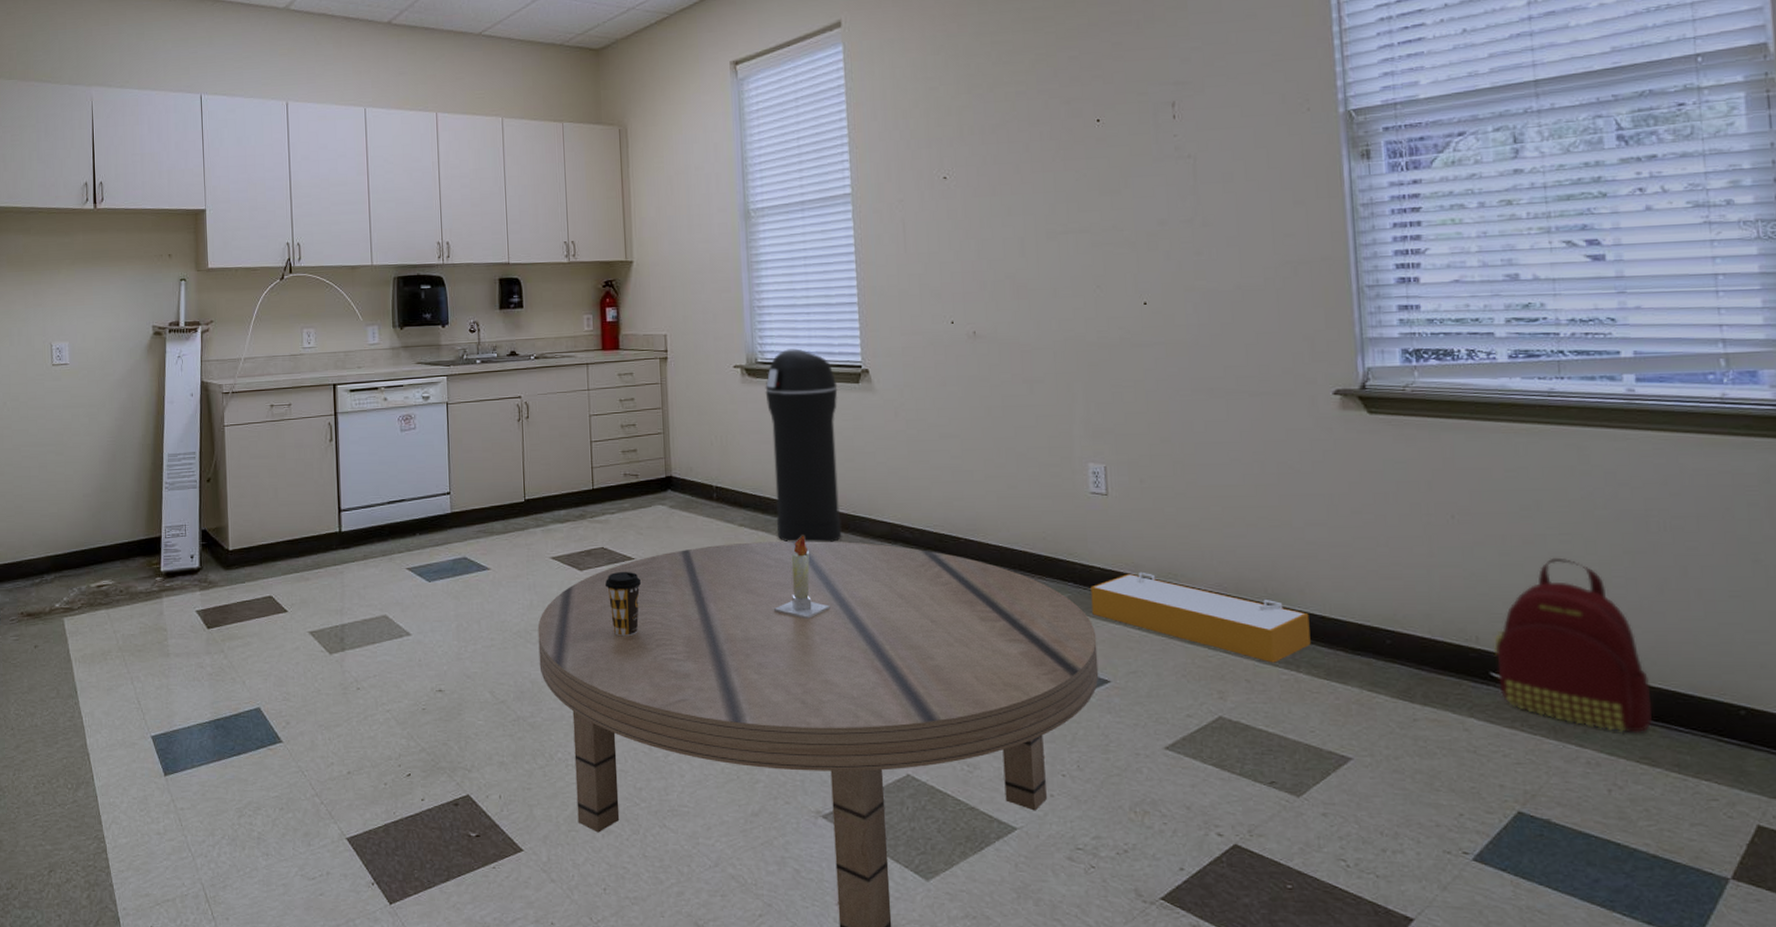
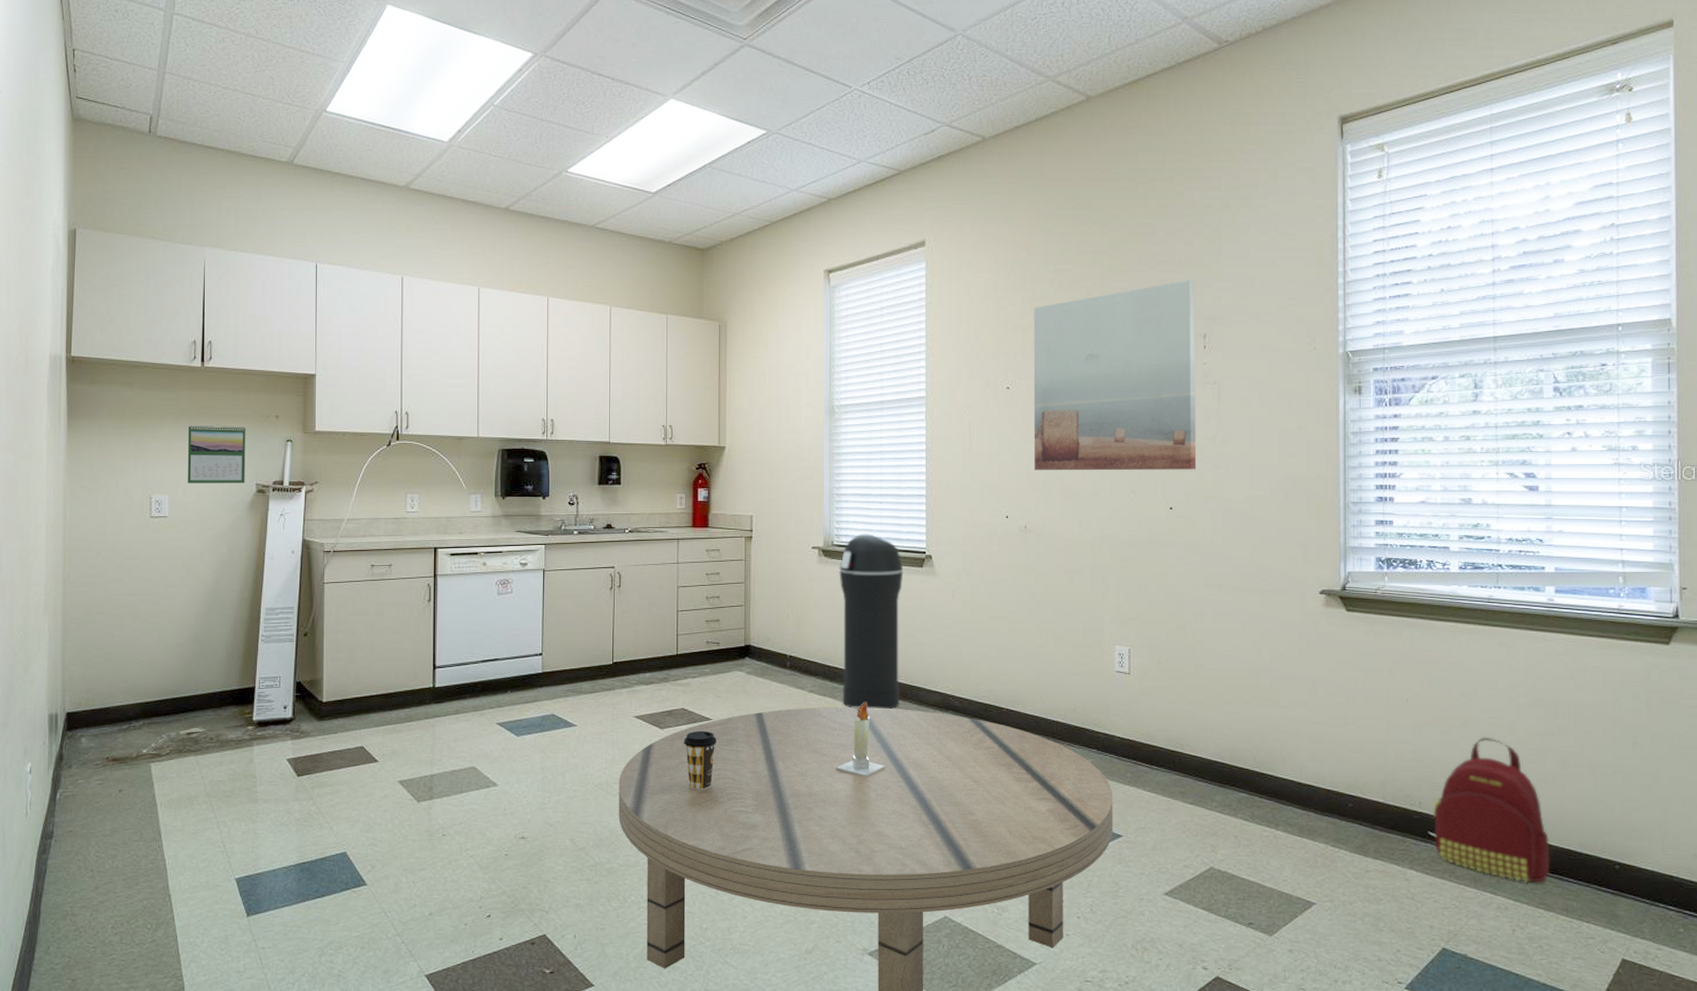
calendar: none [83,267,142,329] -> present [187,424,246,483]
wall art: none [969,40,1173,269] -> present [1033,279,1197,471]
storage bin: present [1091,571,1311,663] -> none [1111,741,1289,822]

